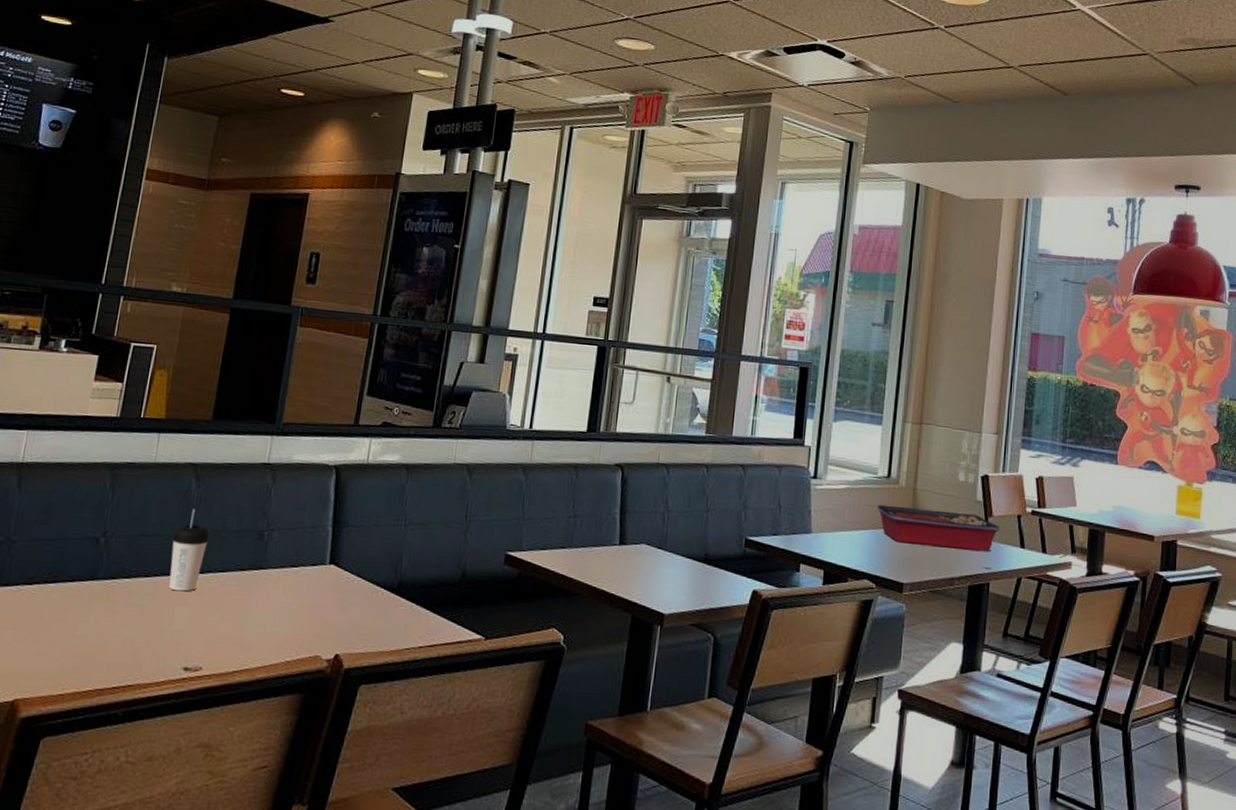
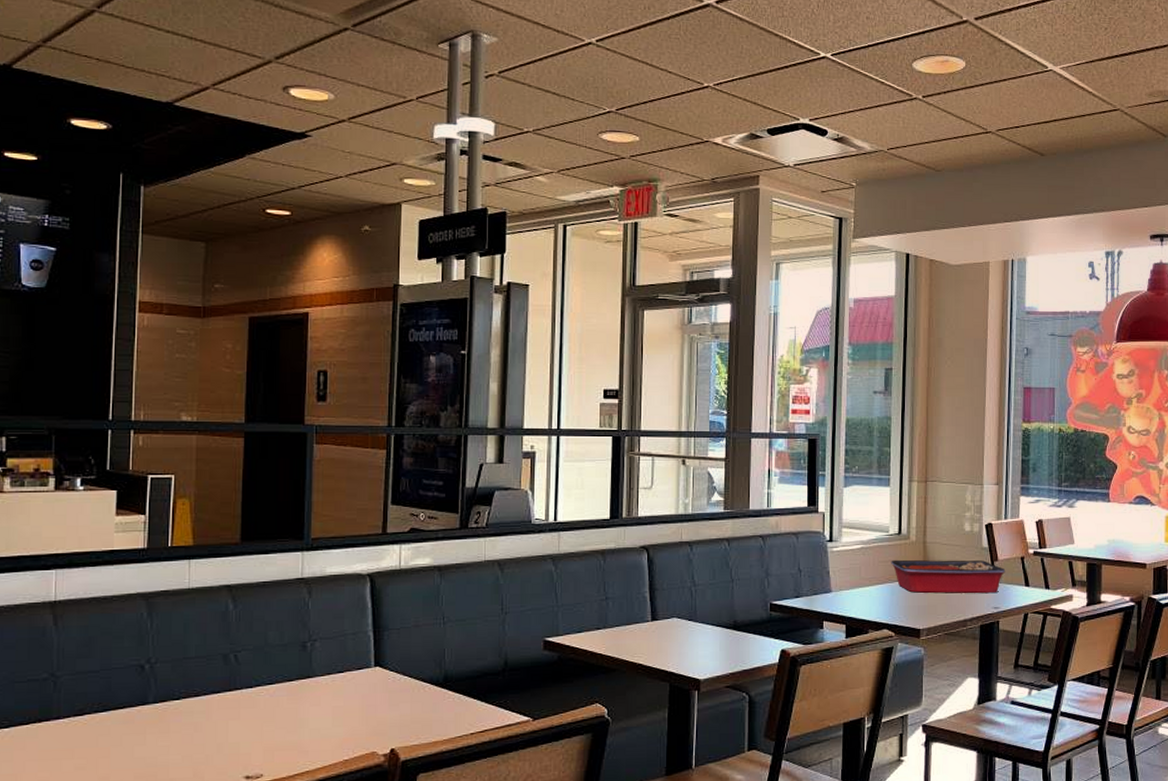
beverage cup: present [169,509,210,592] -> none [216,628,253,707]

